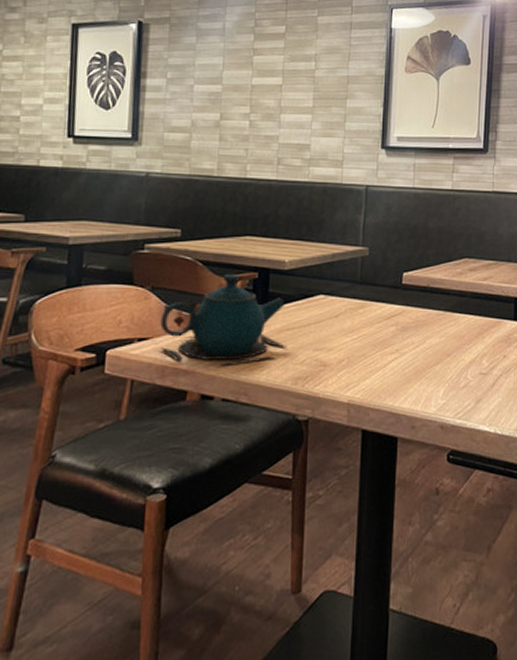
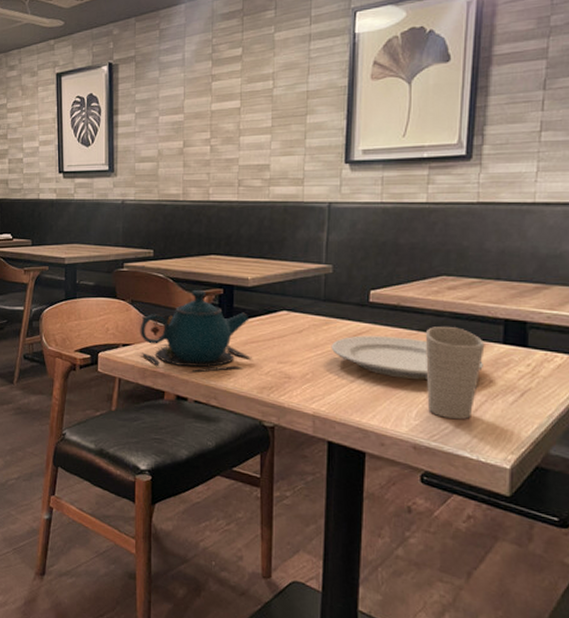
plate: none [366,318,499,360] -> present [331,335,483,380]
cup: none [451,307,500,396] -> present [425,327,485,420]

